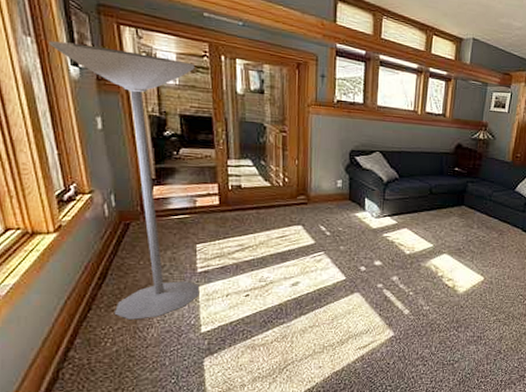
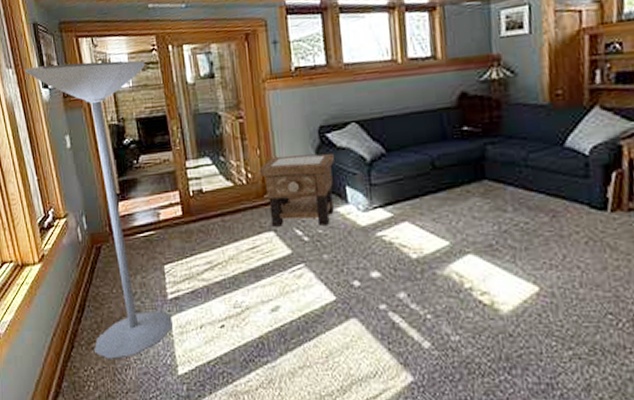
side table: none [295,167,359,225] -> present [259,153,334,227]

